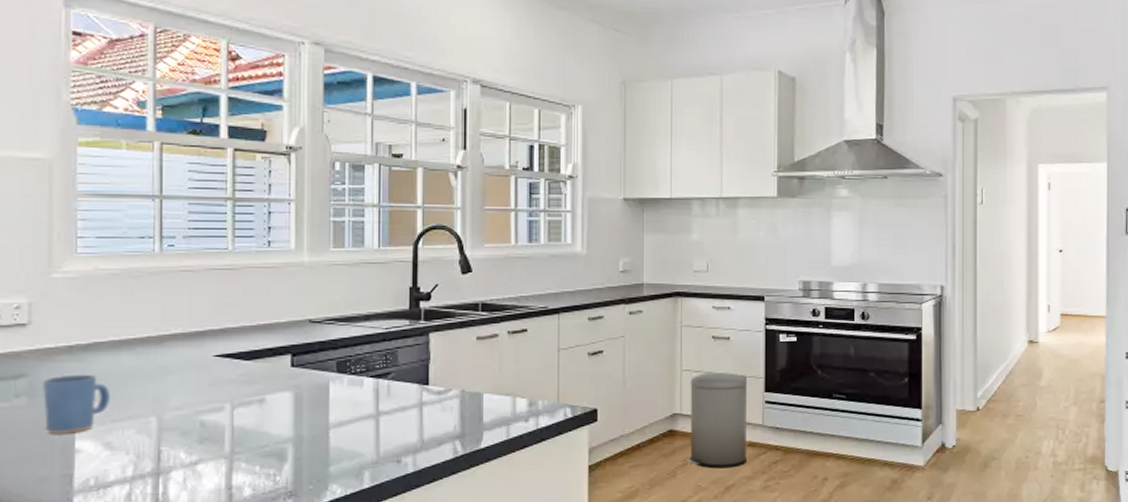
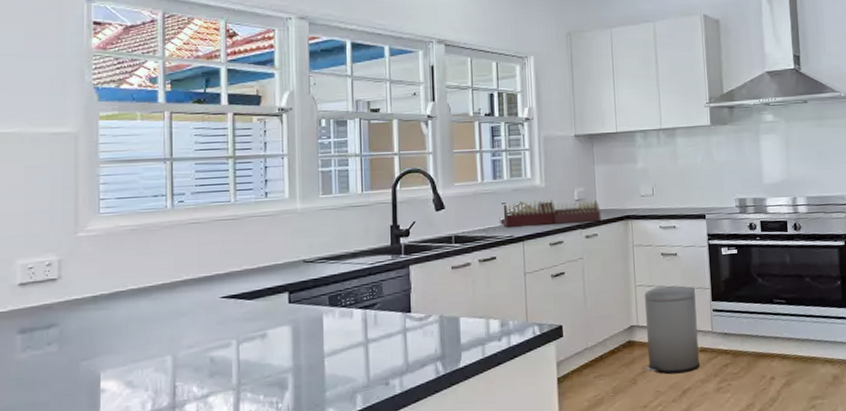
mug: present [43,374,110,434] -> none [72,320,130,377]
architectural model: none [533,268,648,297] -> present [499,200,601,227]

